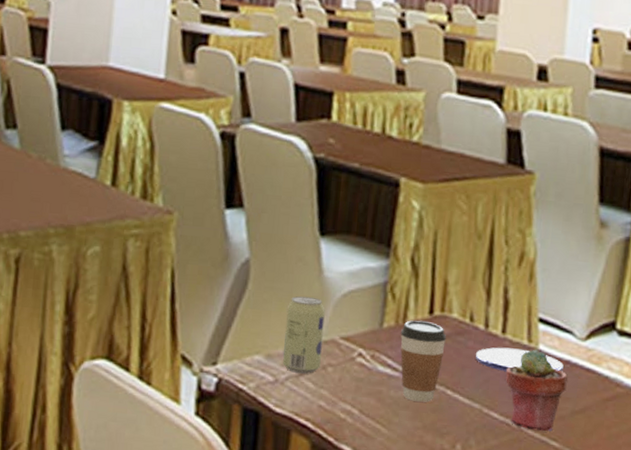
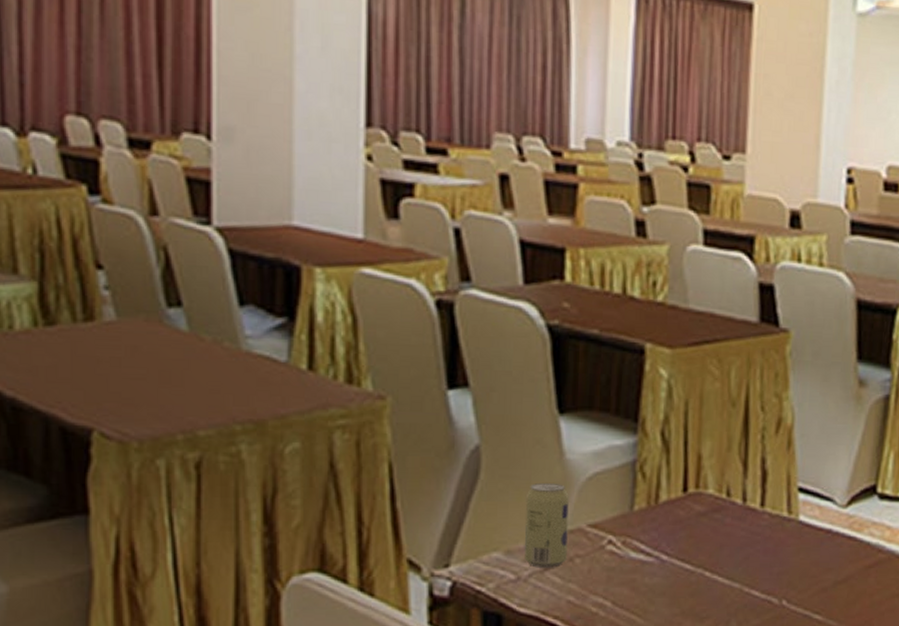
coffee cup: present [400,320,447,402] -> none [652,500,703,587]
saucer: present [476,347,564,372] -> none [734,521,825,547]
potted succulent: present [506,349,567,432] -> none [766,520,829,606]

